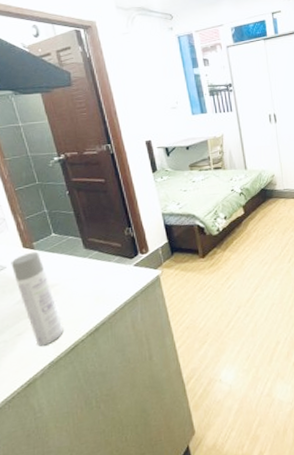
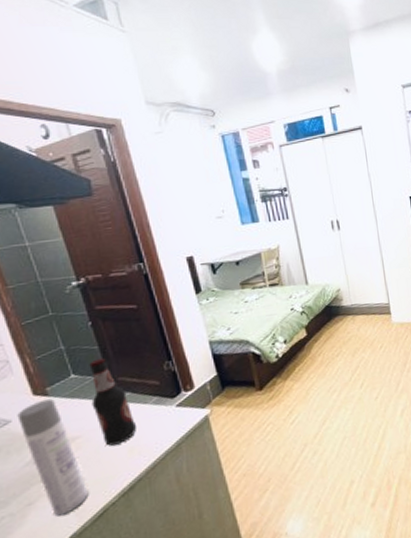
bottle: none [66,221,103,294] -> present [89,358,137,446]

